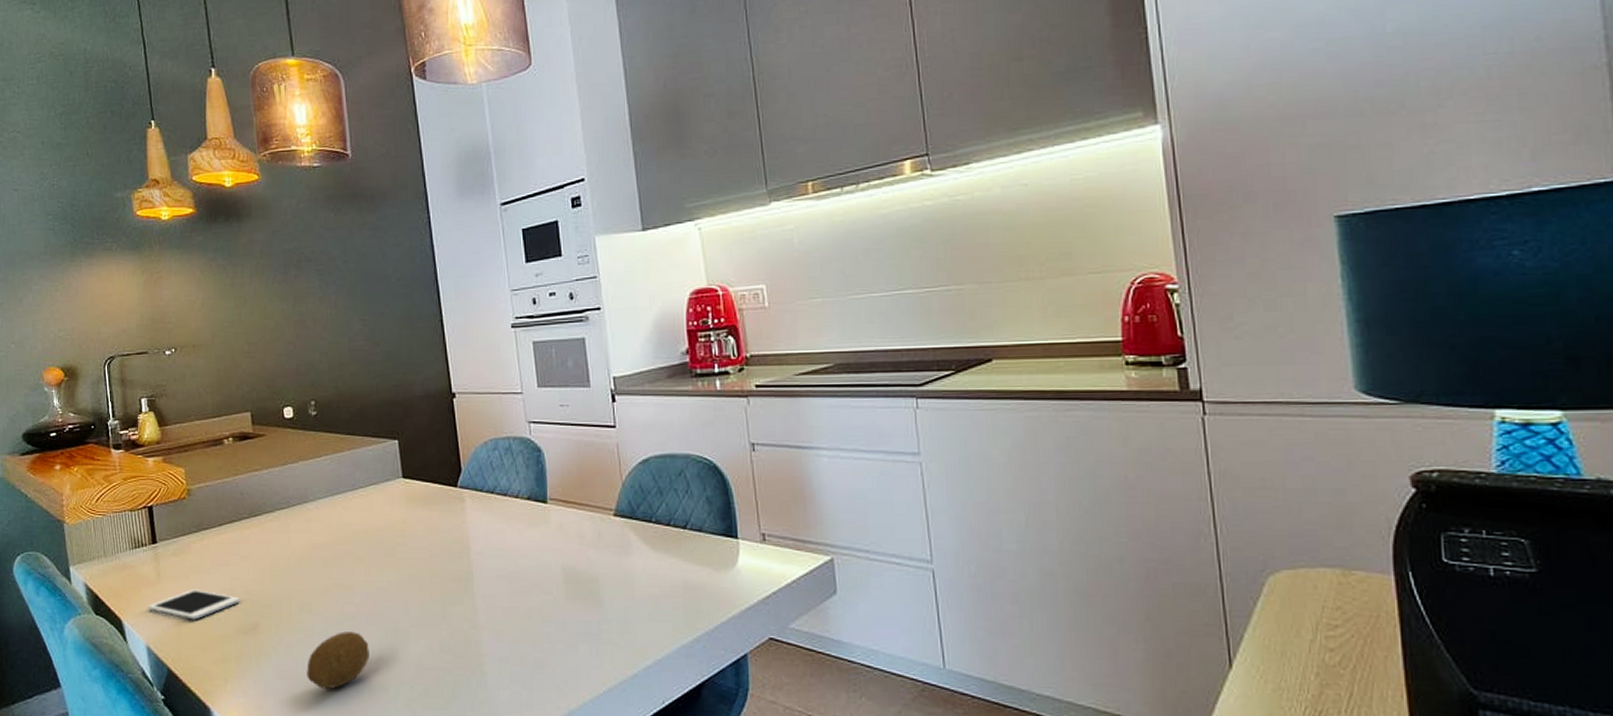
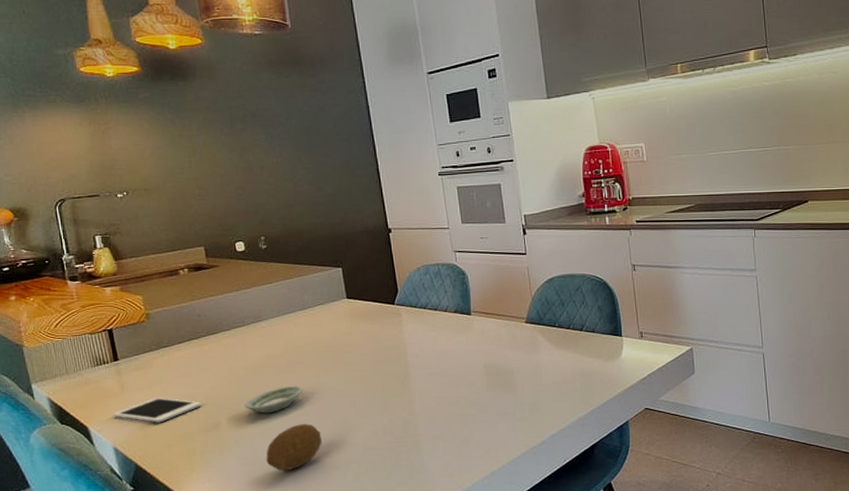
saucer: none [285,582,350,616] -> present [244,385,303,414]

